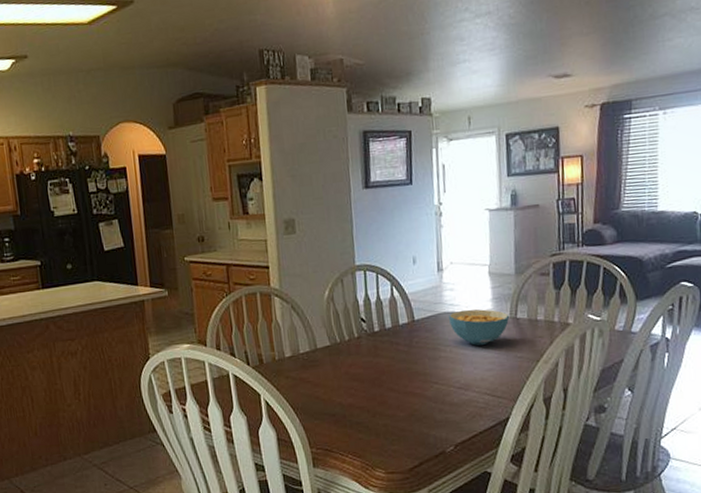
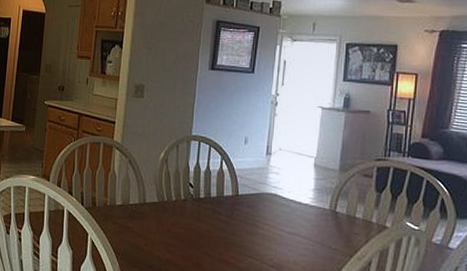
cereal bowl: present [449,309,510,346] -> none [271,194,329,231]

